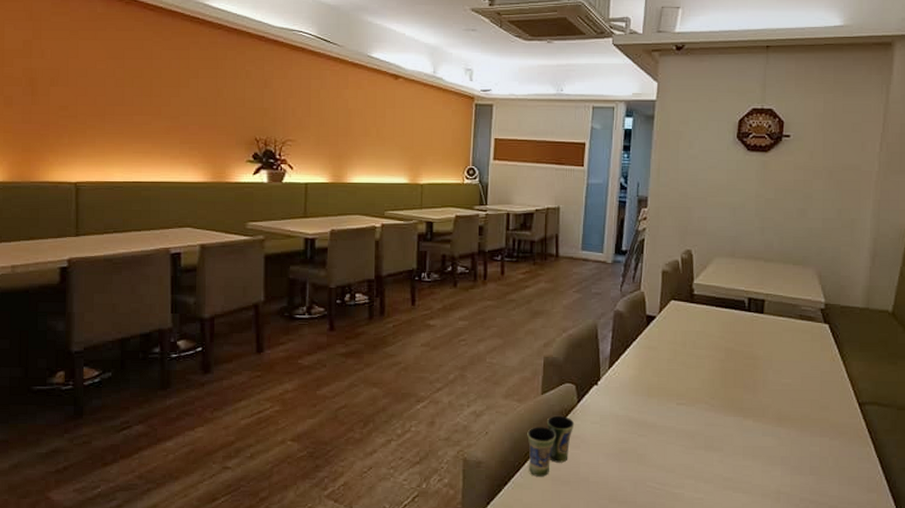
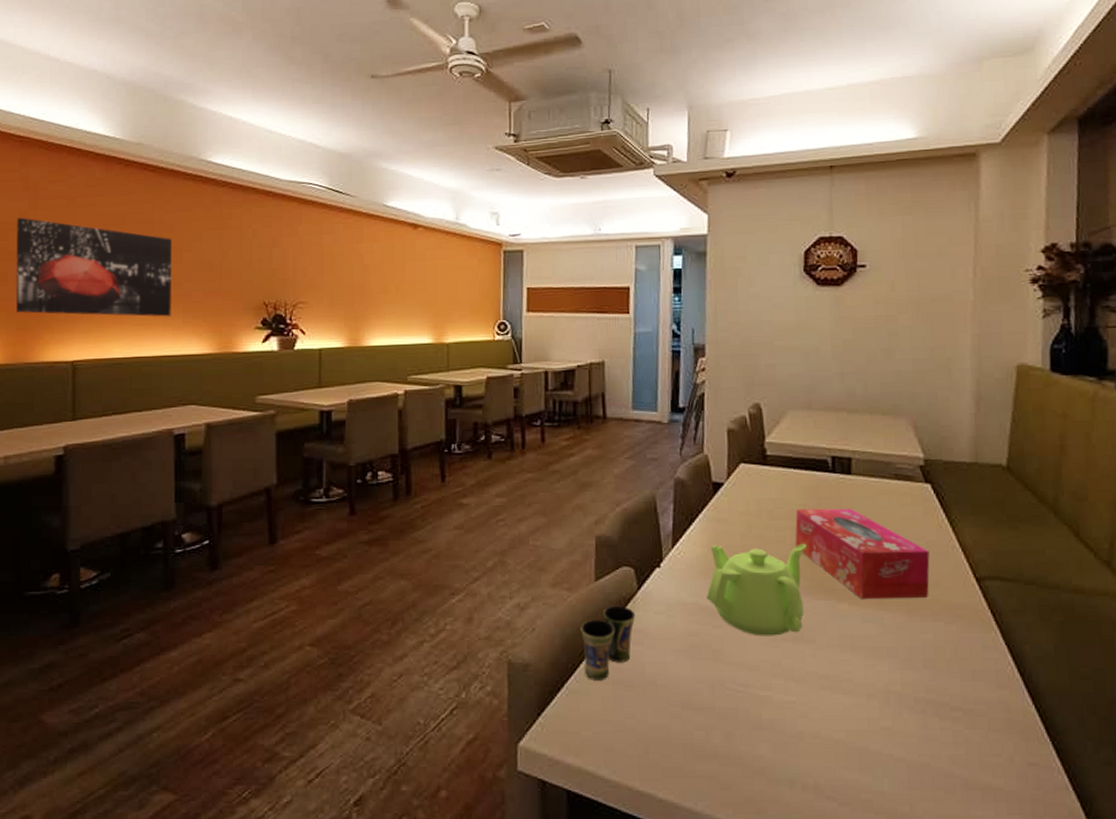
wall art: none [21,46,170,147] -> present [15,217,172,317]
teapot: none [635,368,722,445] -> present [707,543,807,636]
tissue box: none [712,340,823,418] -> present [795,508,930,600]

